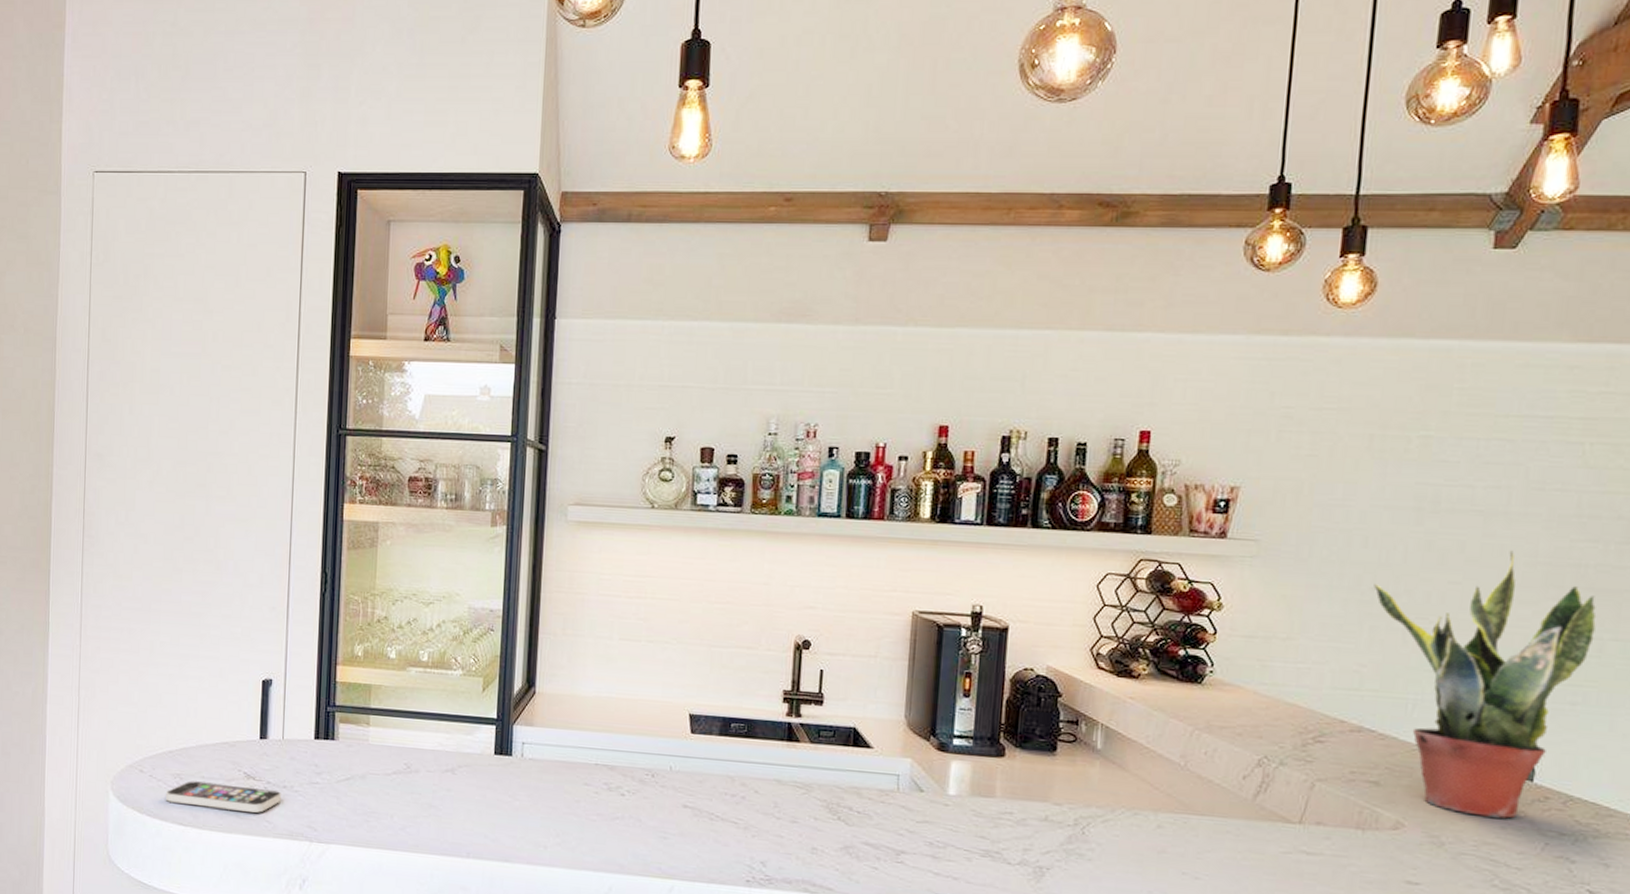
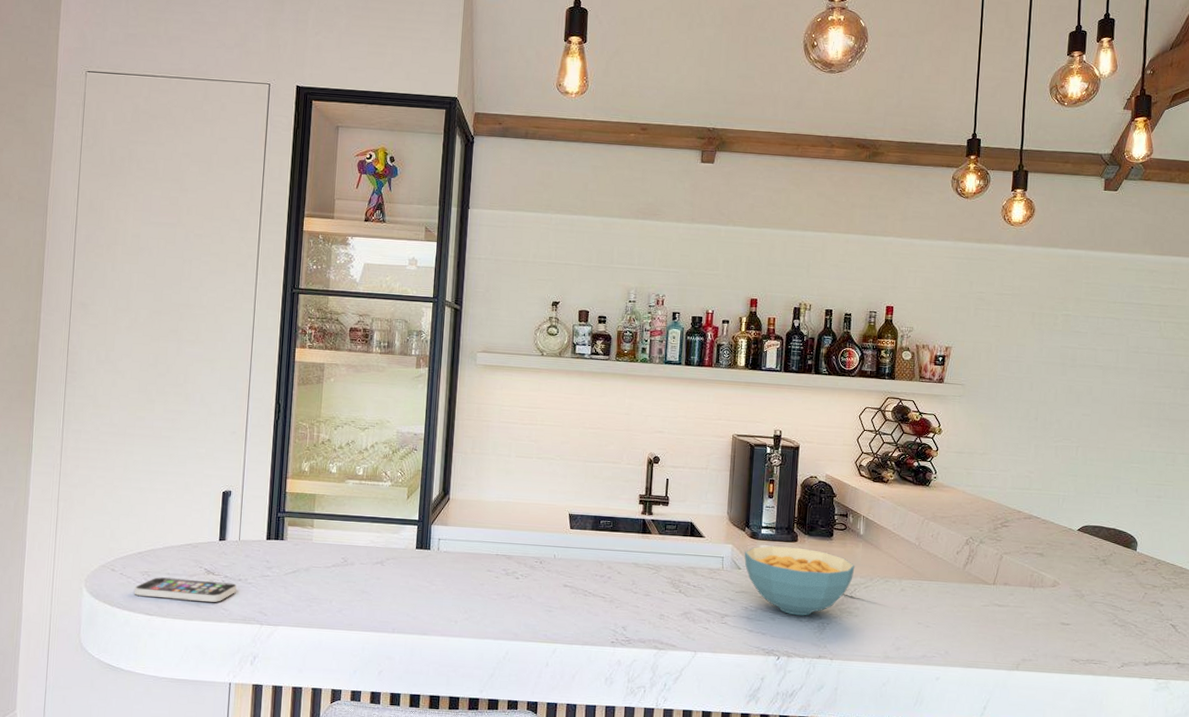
cereal bowl: none [928,761,1089,857] -> present [744,545,855,616]
potted plant: present [1374,550,1597,819] -> none [1037,393,1171,577]

